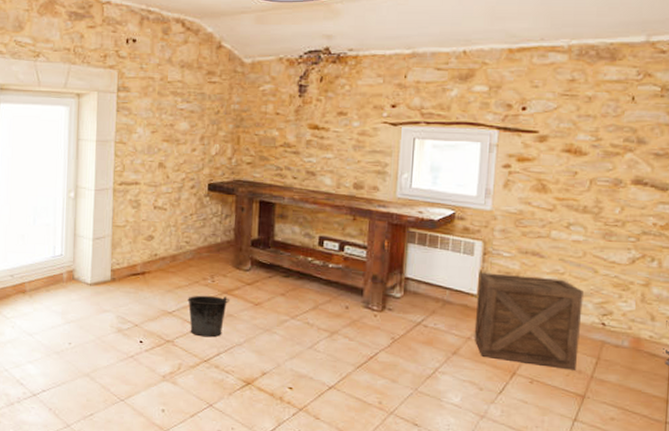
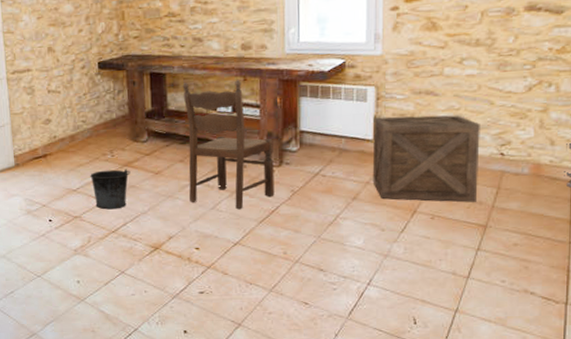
wooden chair: none [288,215,378,352] -> present [182,79,275,210]

